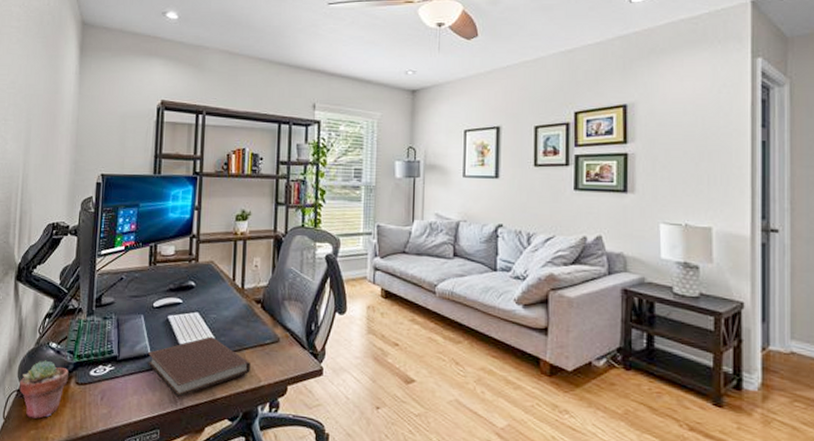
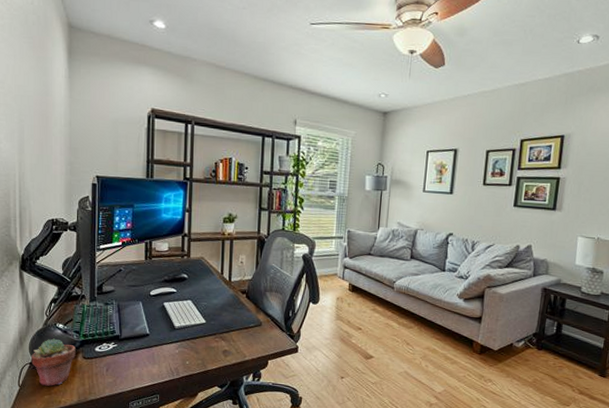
notebook: present [147,336,251,398] -> none [146,320,237,370]

